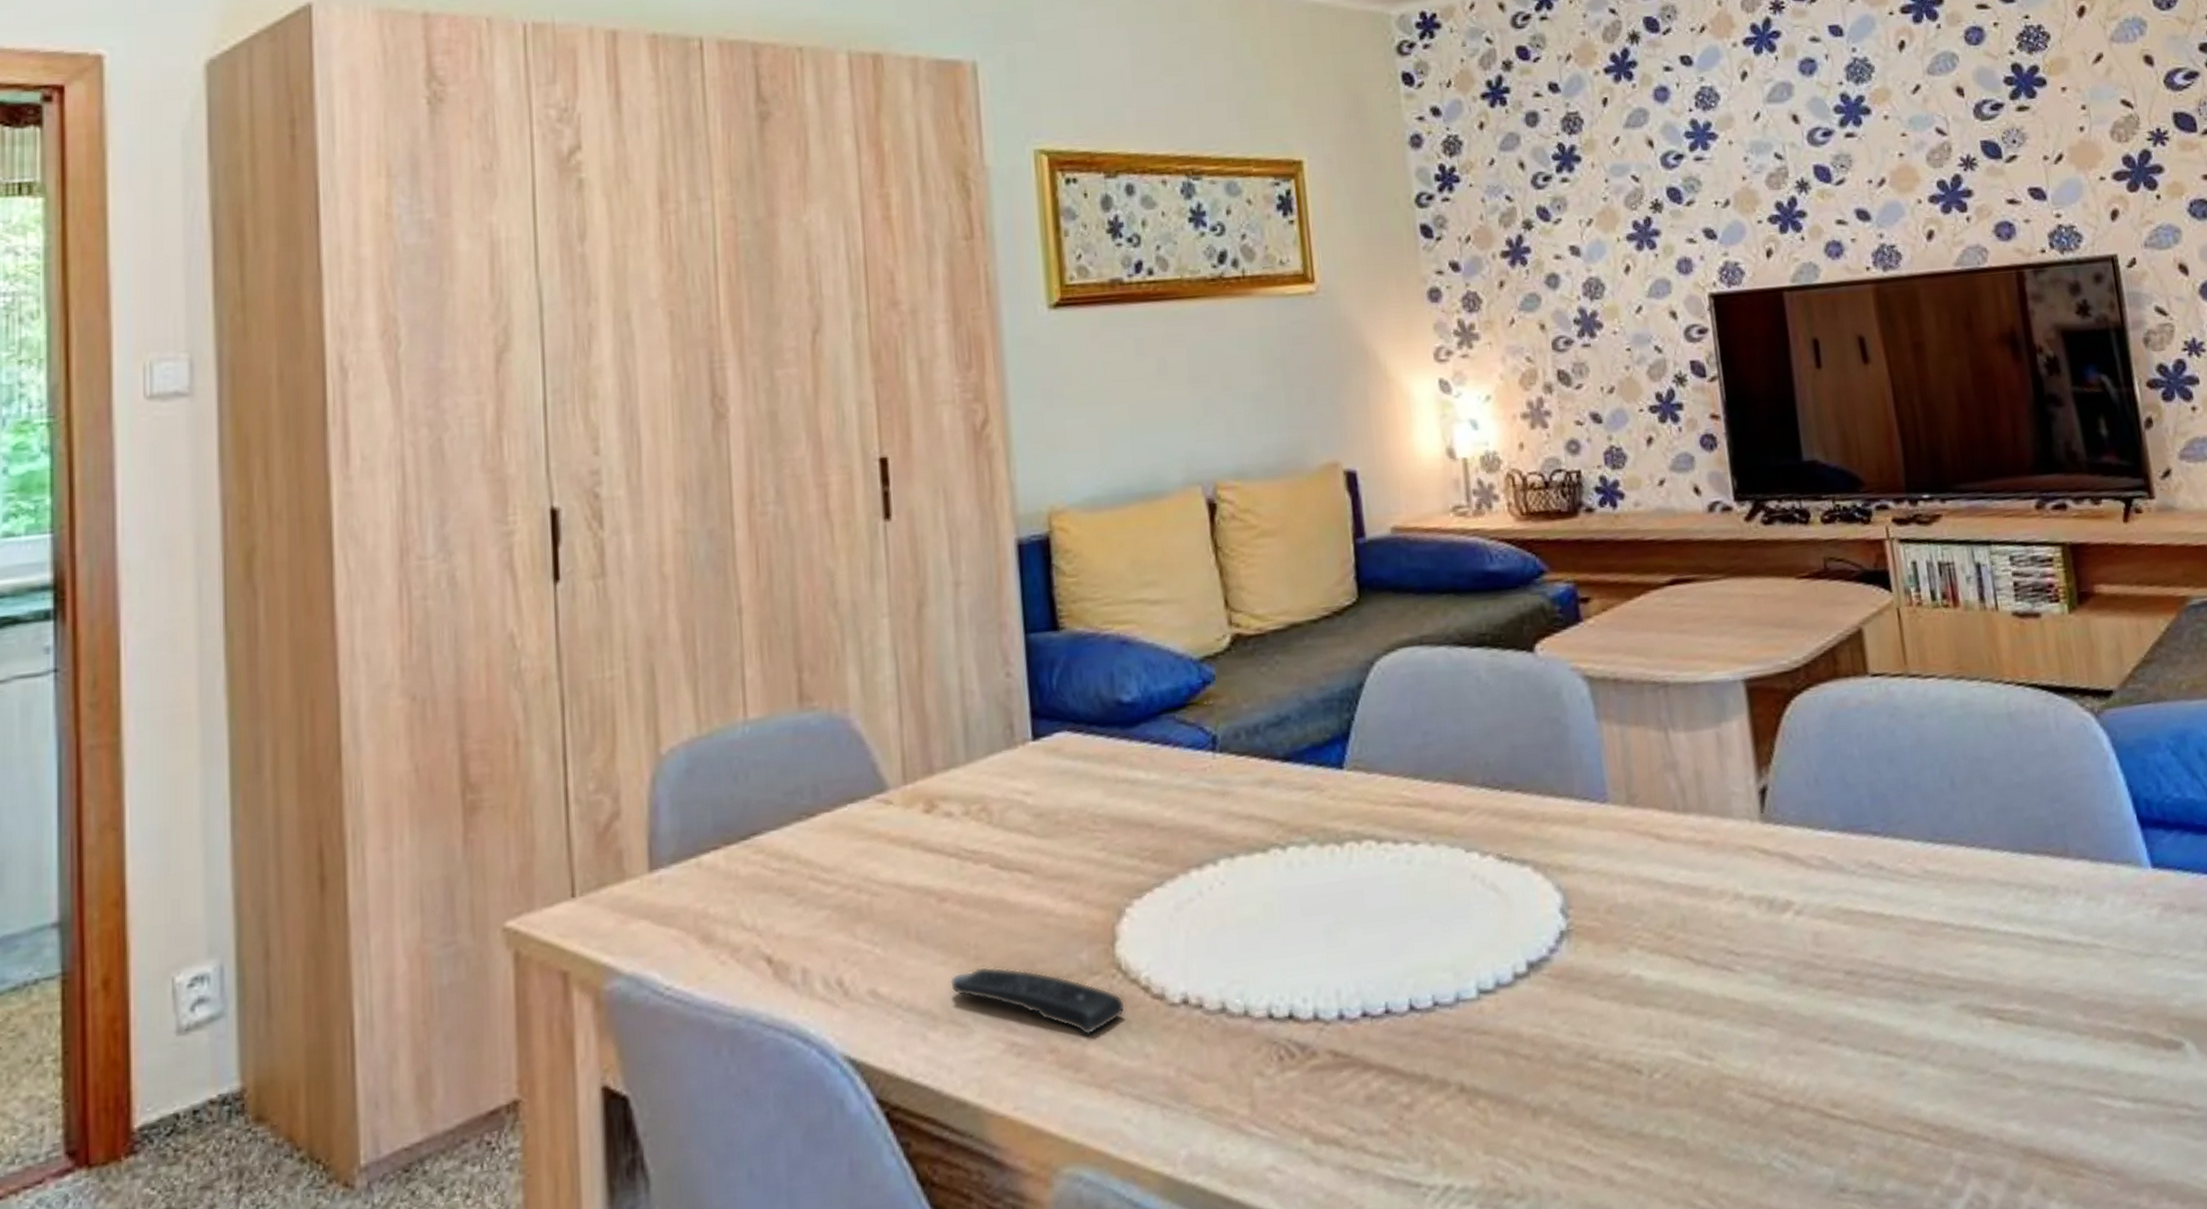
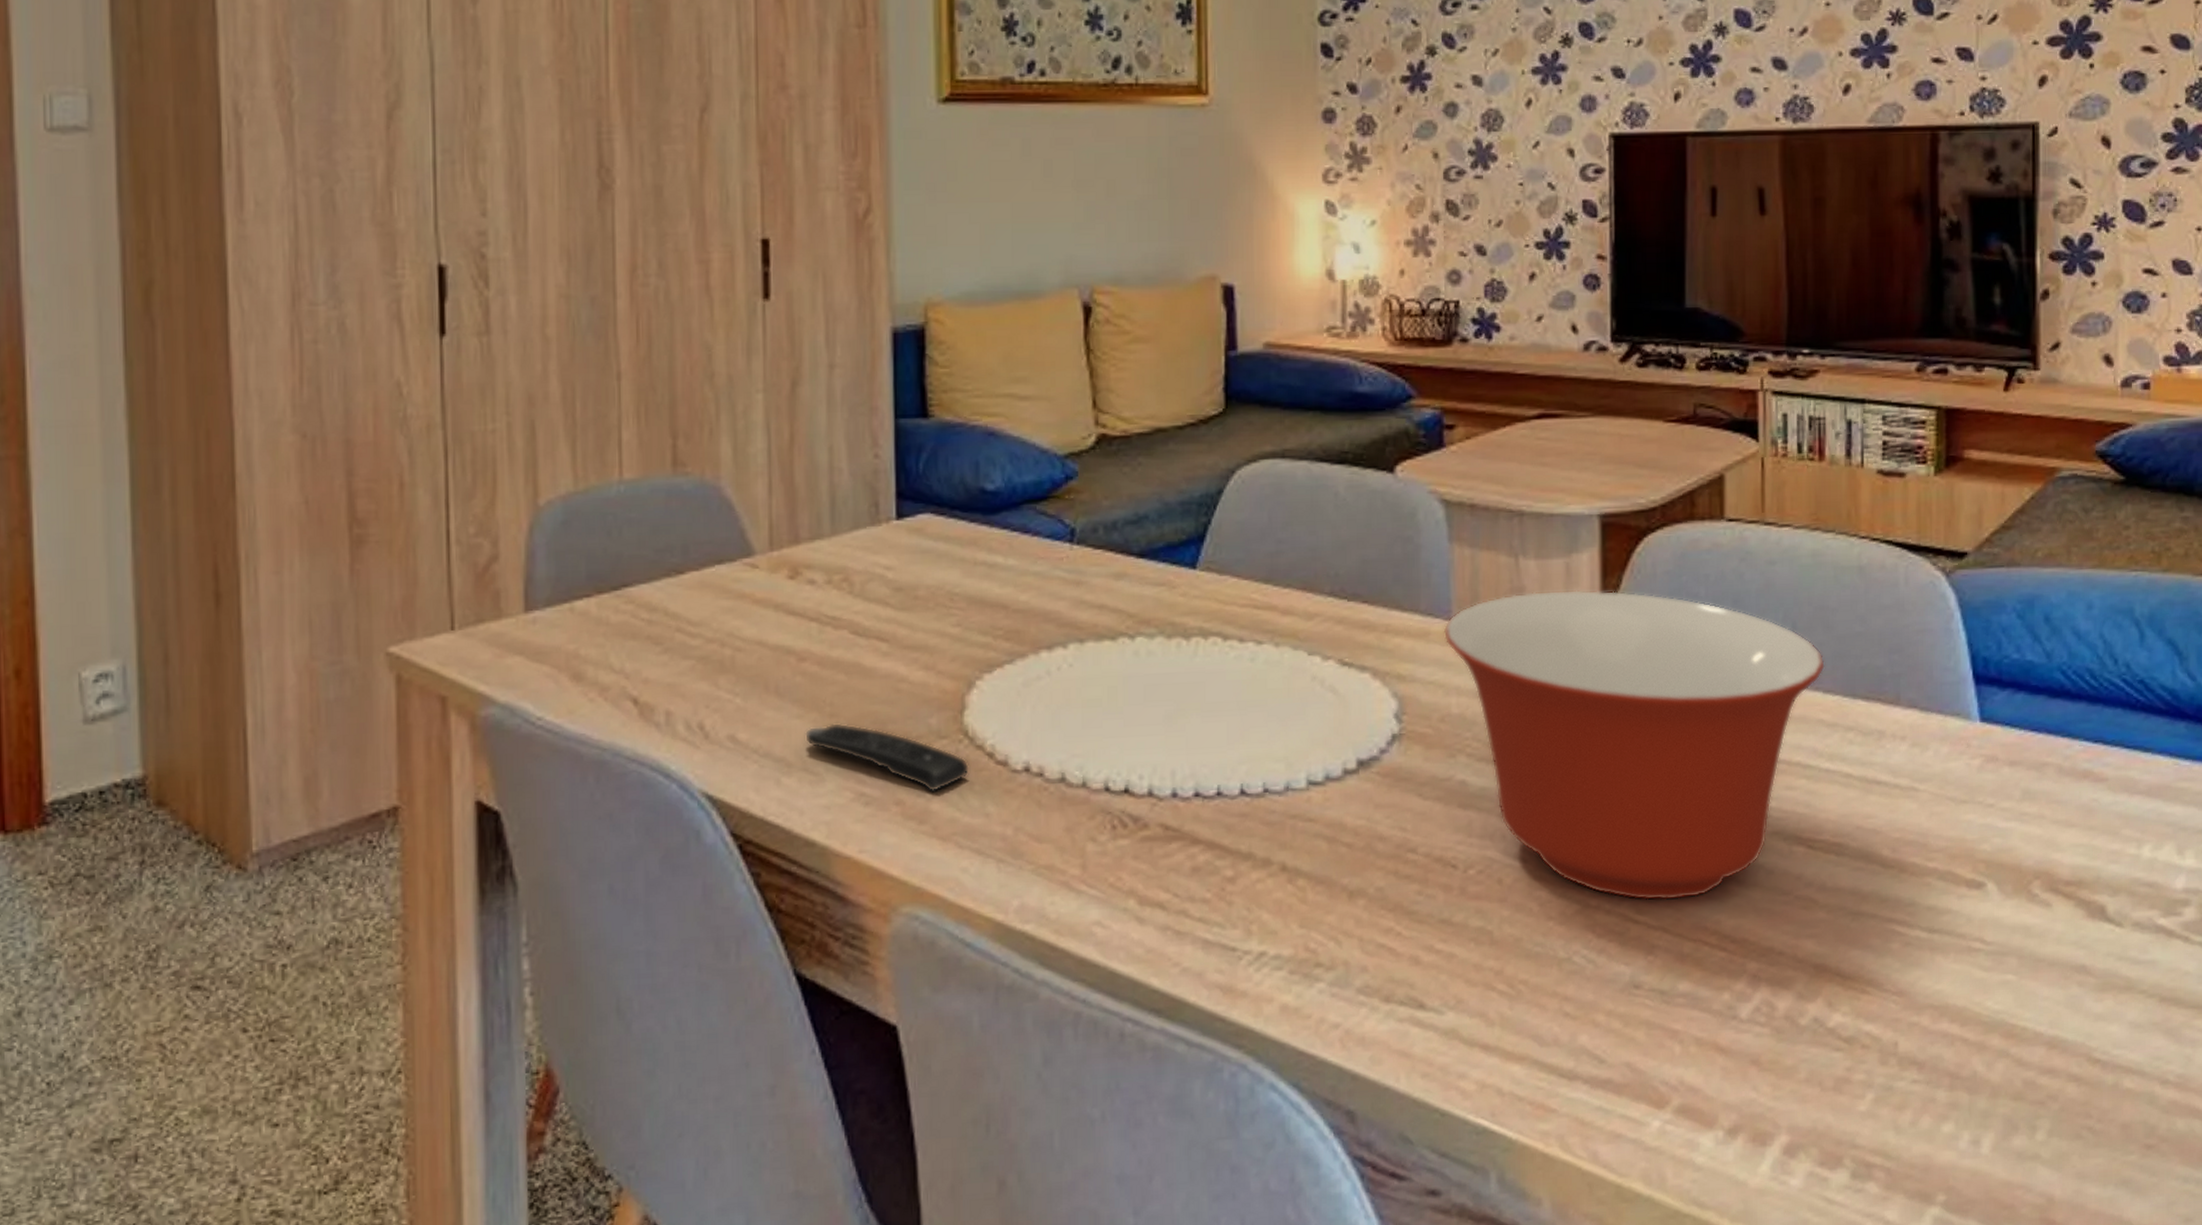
mixing bowl: none [1600,758,1989,1093] -> present [1443,590,1825,901]

